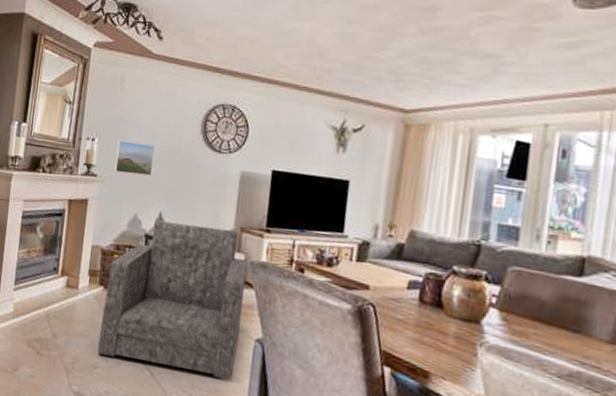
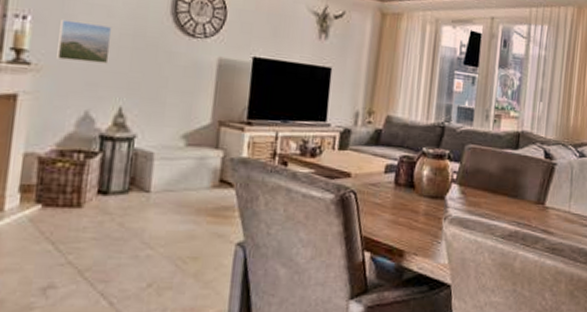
armchair: present [97,220,248,381] -> none [33,117,228,293]

